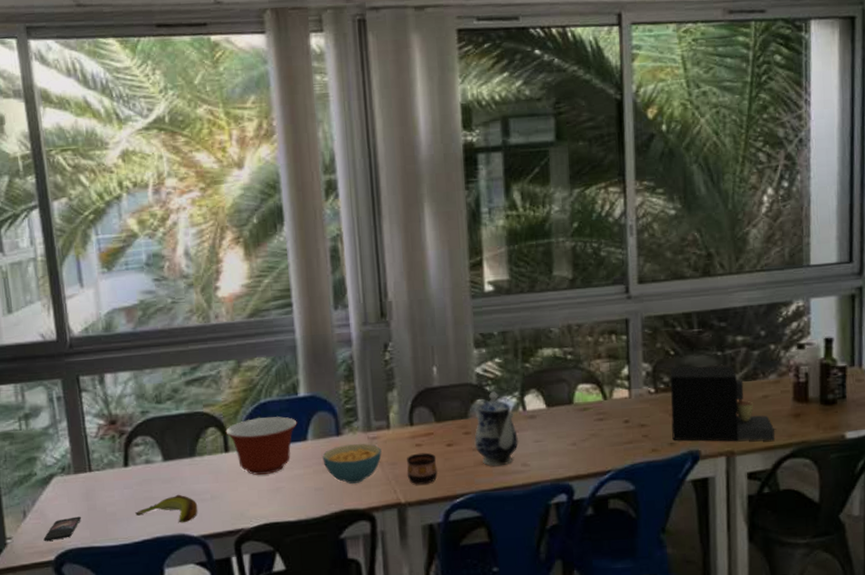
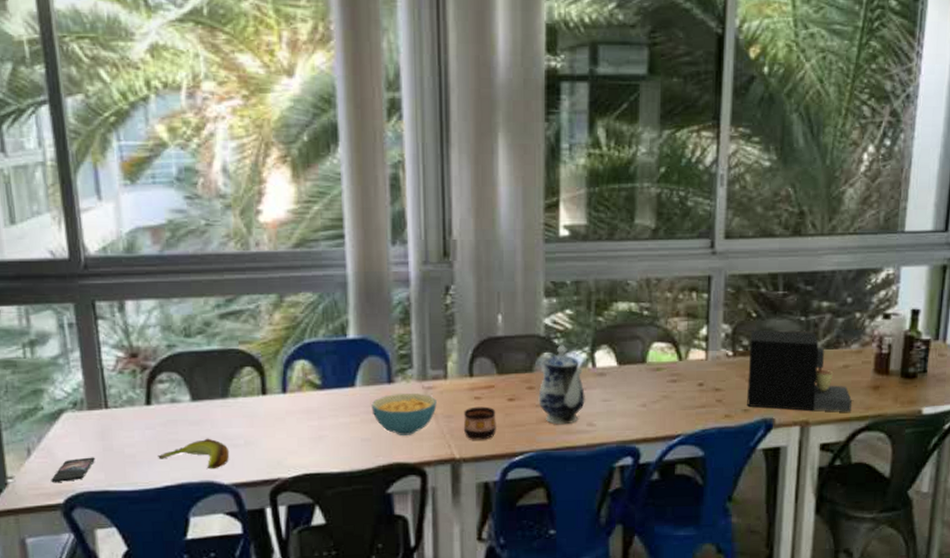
mixing bowl: present [225,416,297,475] -> none [263,359,345,421]

